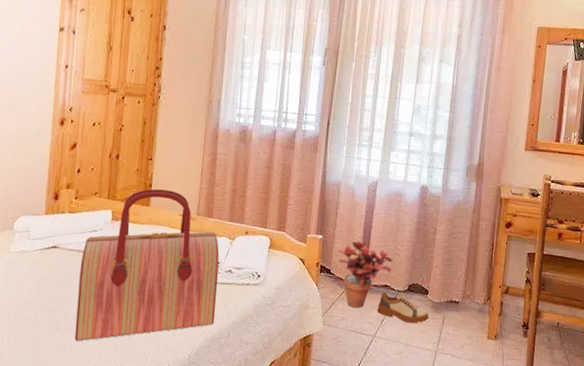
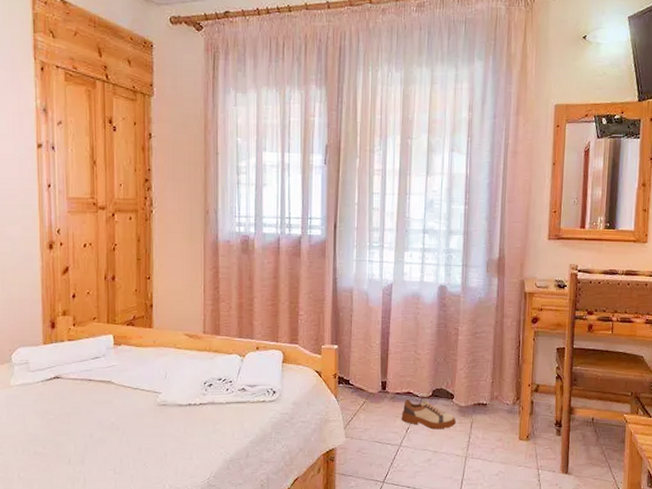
handbag: present [74,189,220,342] -> none [86,308,232,473]
potted plant: present [337,240,393,308] -> none [355,347,414,418]

